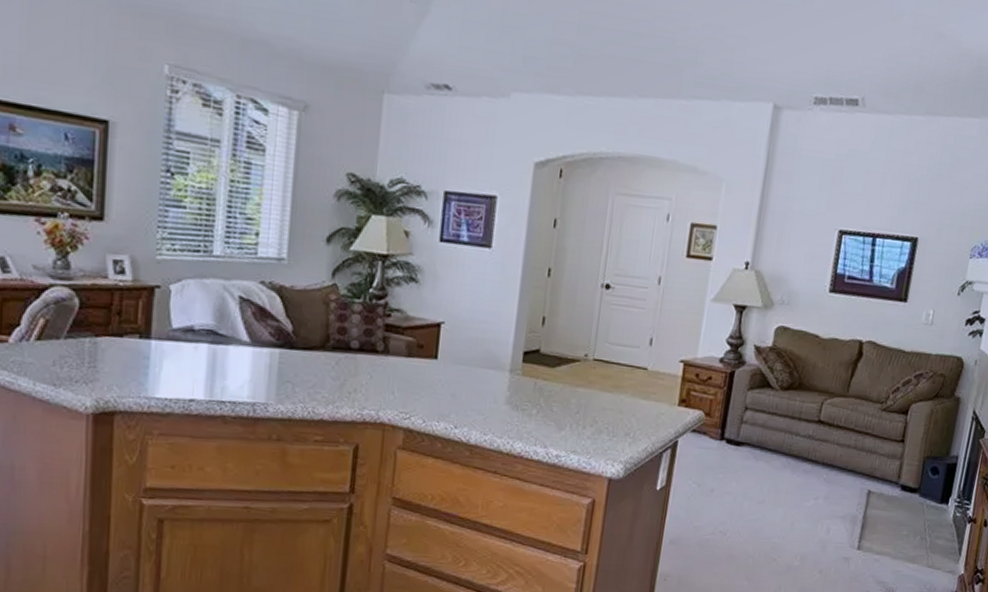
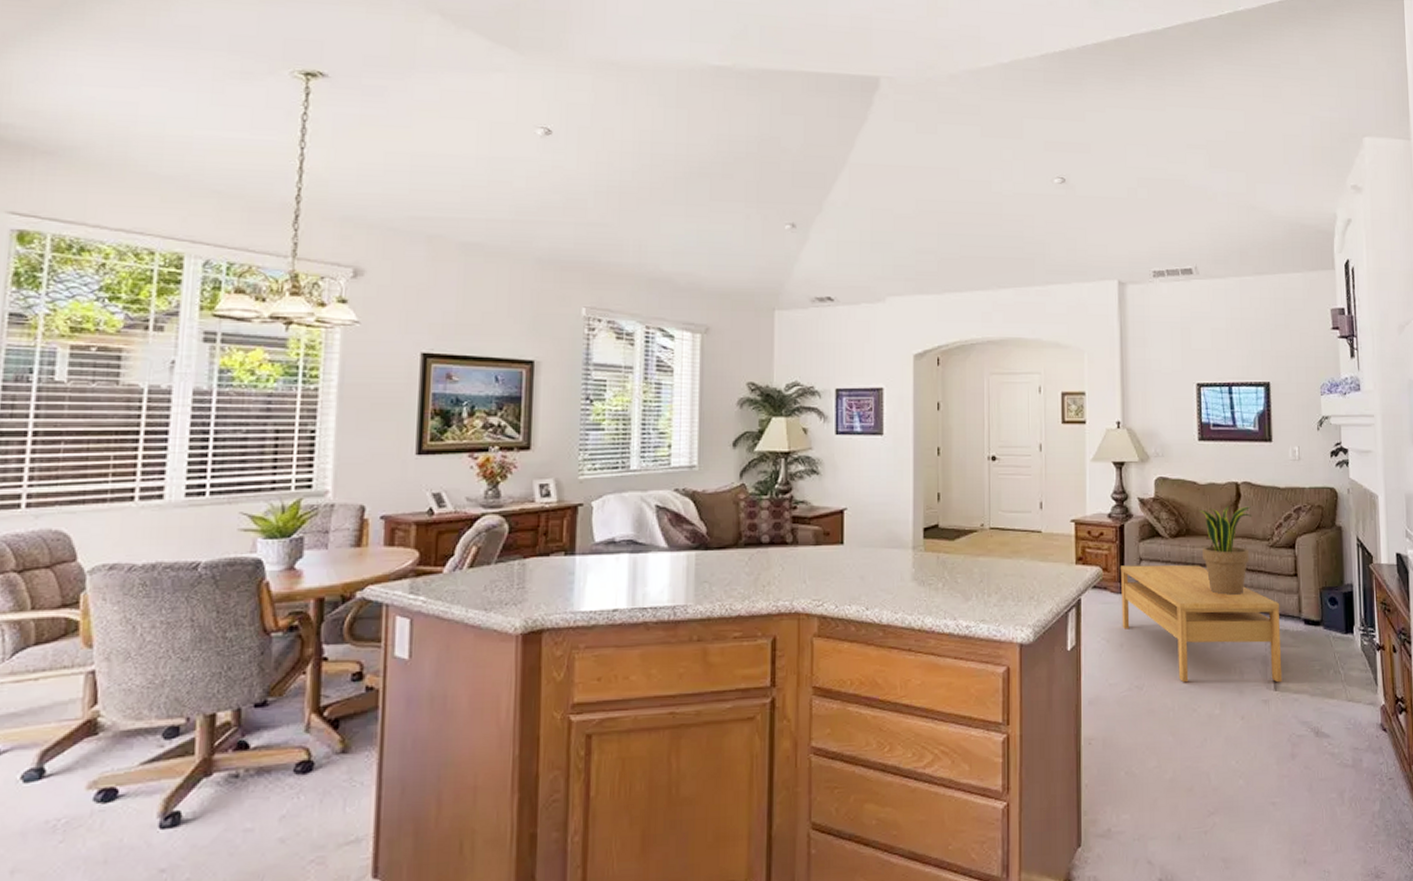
coffee table: none [715,412,881,543] -> present [1120,564,1283,683]
potted plant: none [810,363,871,454] -> present [1199,505,1252,595]

